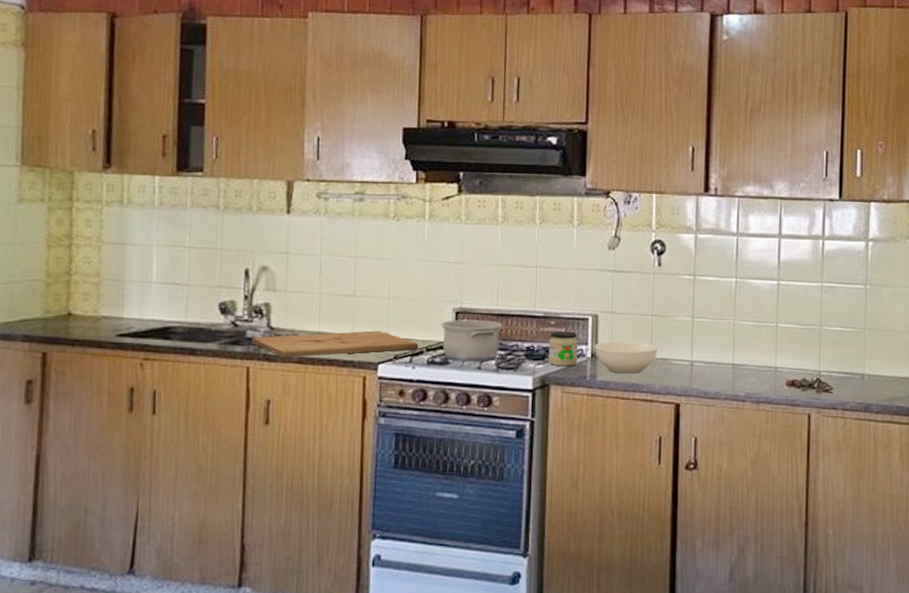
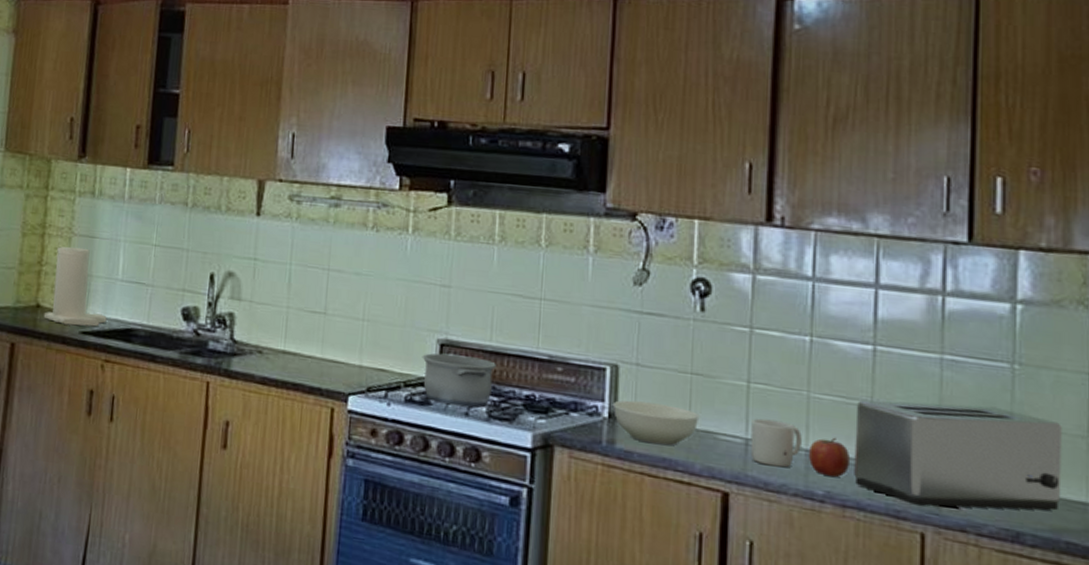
paper towel: none [76,255,143,330] -> present [43,246,107,327]
cutting board: present [251,330,419,359] -> none [212,349,396,384]
jar: present [549,331,578,366] -> none [553,380,591,426]
mug: none [694,344,730,379] -> present [750,418,802,468]
fruit: none [735,352,763,382] -> present [809,437,851,478]
toaster: none [765,317,895,395] -> present [854,400,1062,511]

